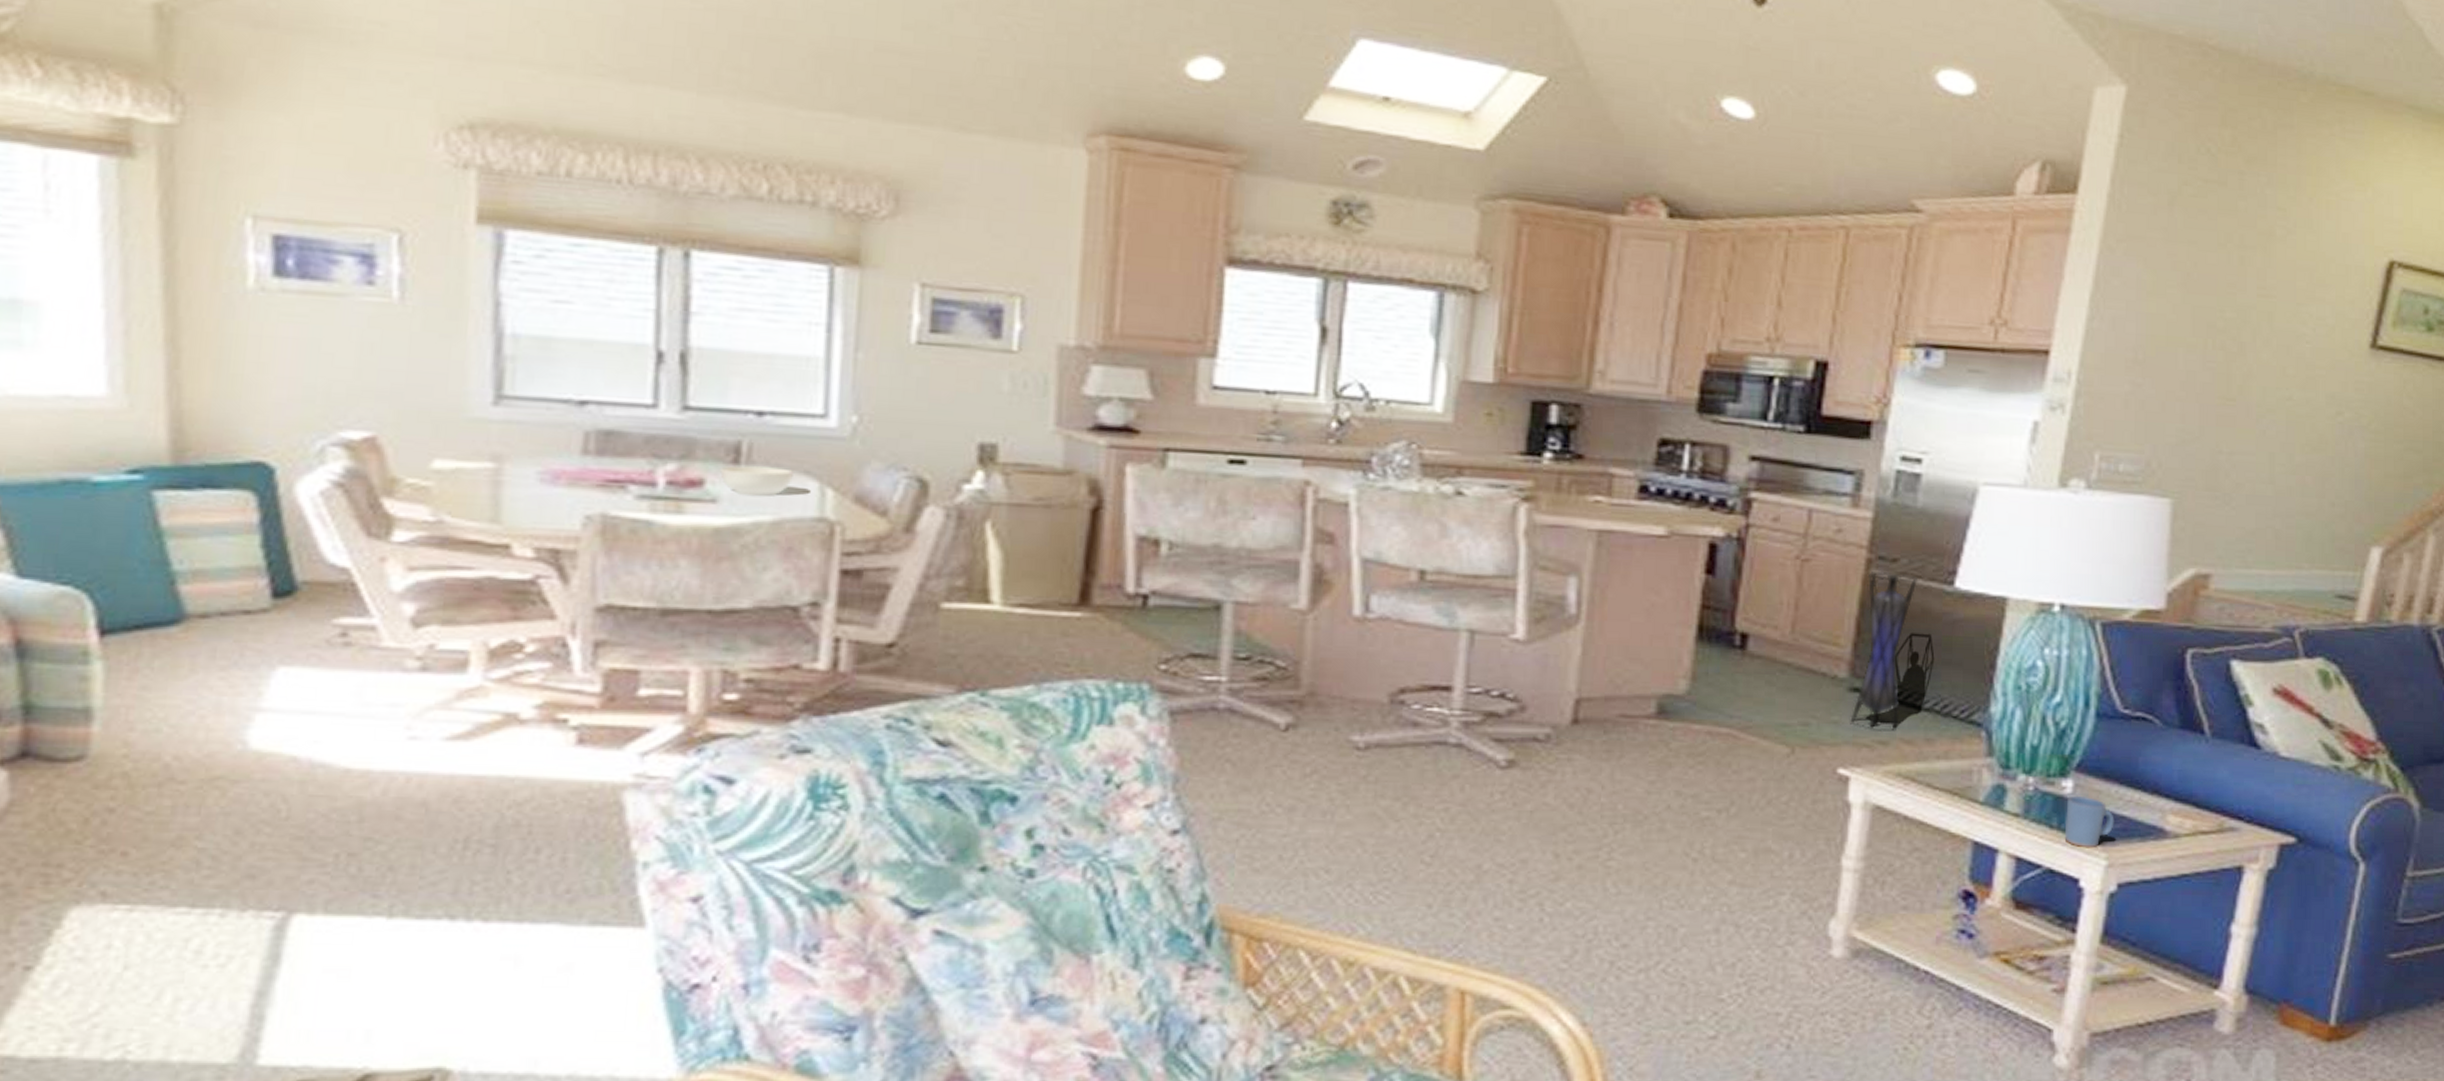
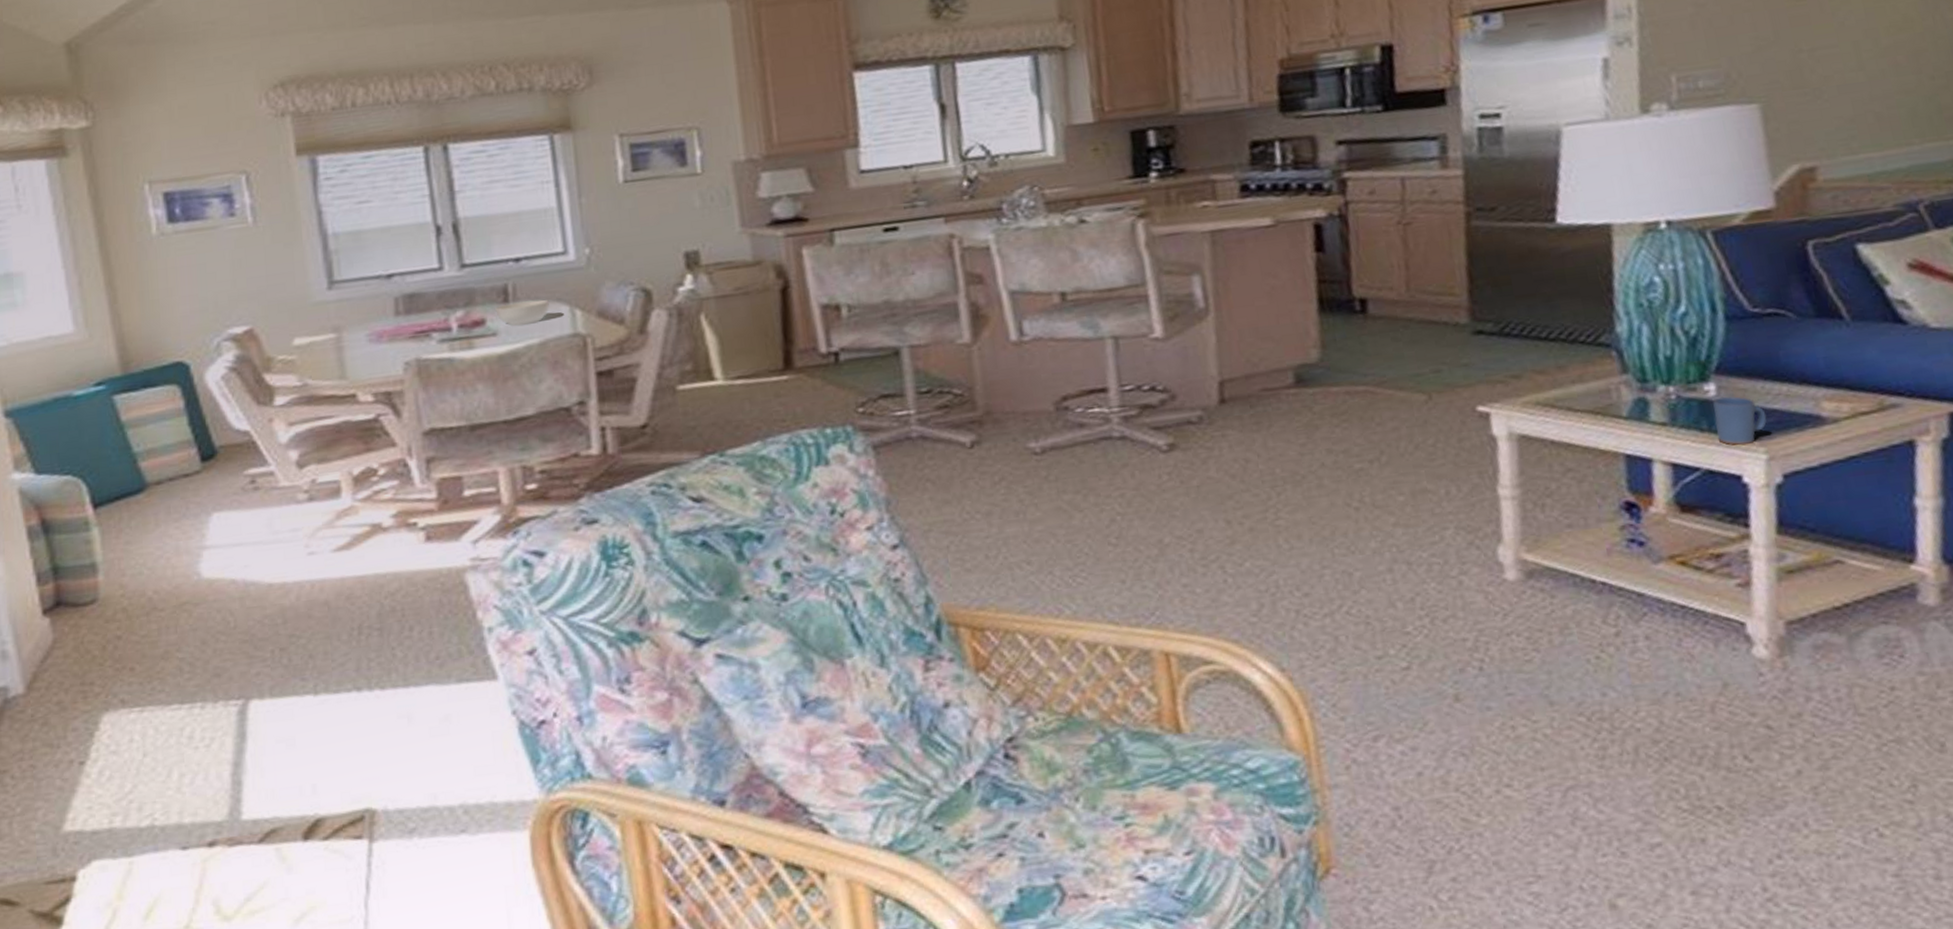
lantern: present [1850,571,1919,733] -> none [1470,220,1529,368]

